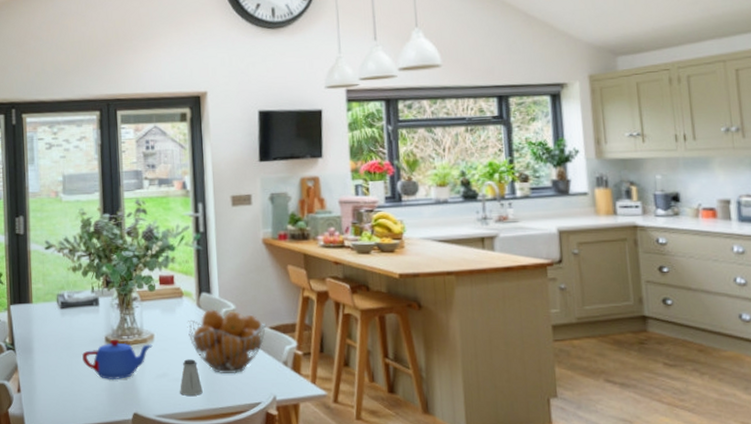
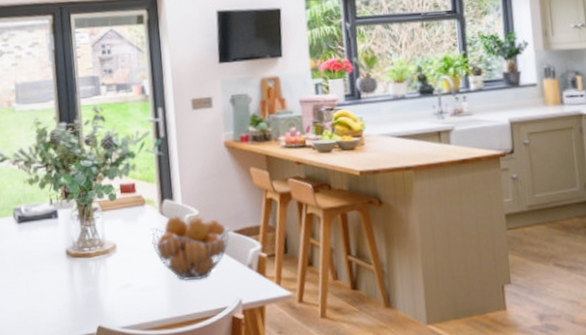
teapot: present [82,339,153,381] -> none [42,251,115,294]
saltshaker: present [180,359,203,396] -> none [144,267,168,305]

